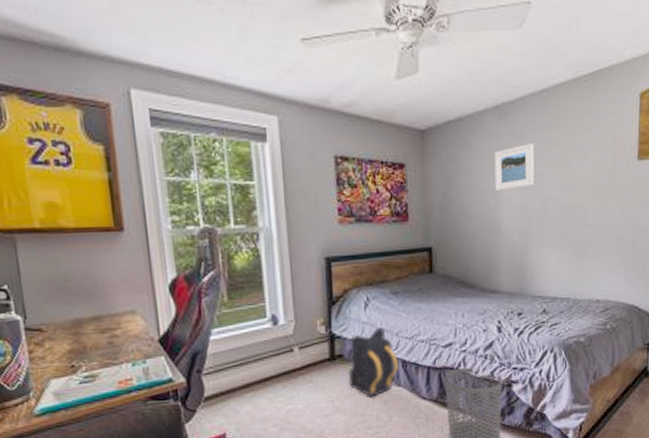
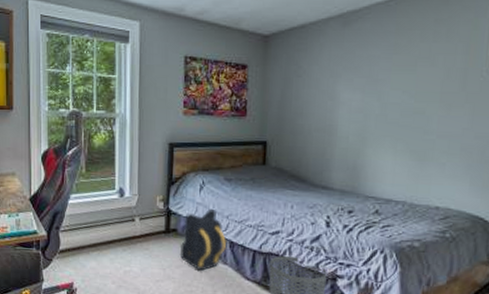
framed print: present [494,144,534,192] -> none [333,50,378,94]

